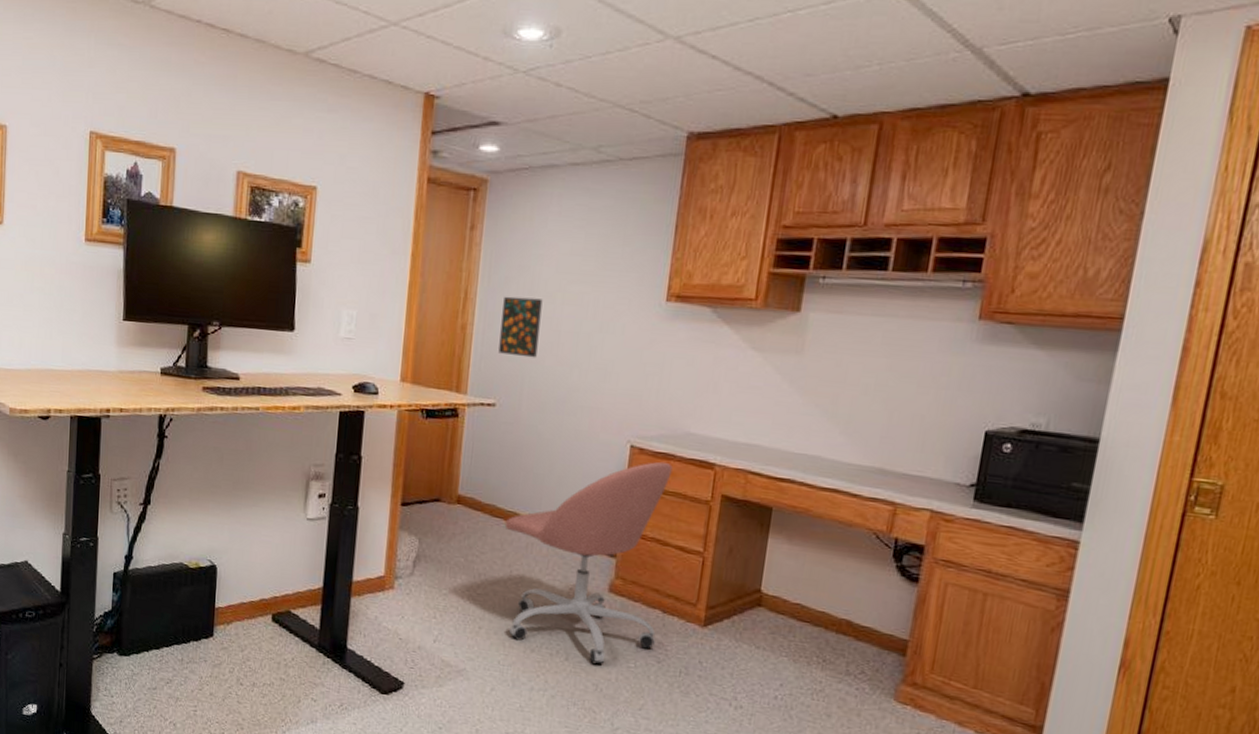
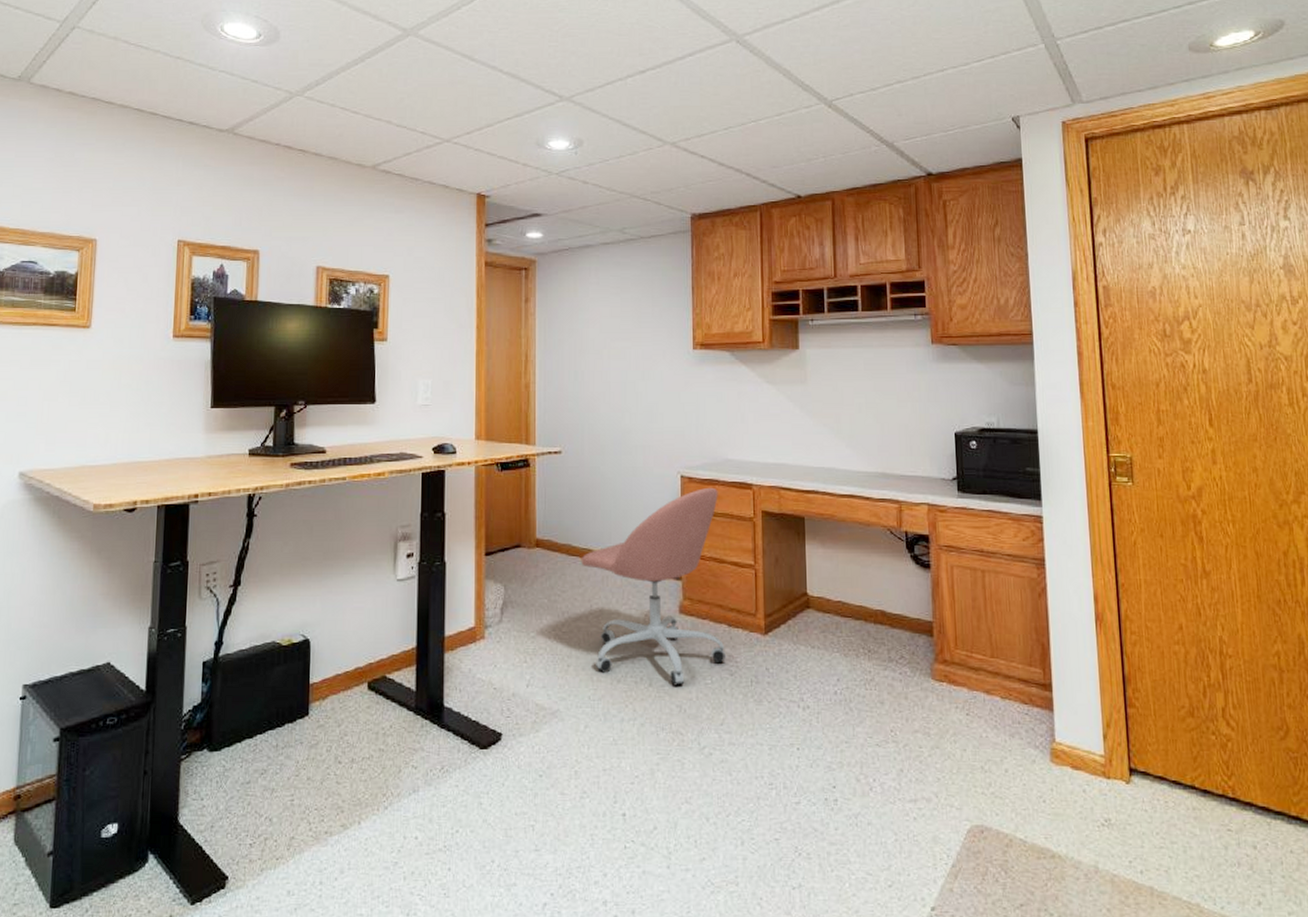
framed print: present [498,296,543,358] -> none [559,356,592,407]

